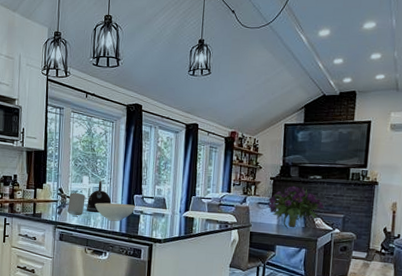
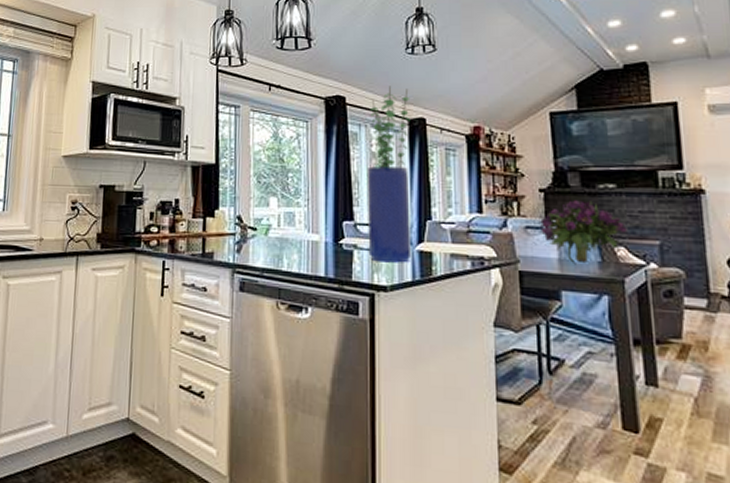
canister: present [62,192,92,216] -> none [242,220,283,255]
kettle: present [86,181,112,213] -> none [275,203,311,249]
bowl: present [94,202,136,222] -> none [287,234,346,261]
vase: none [150,99,188,224] -> present [367,86,411,263]

